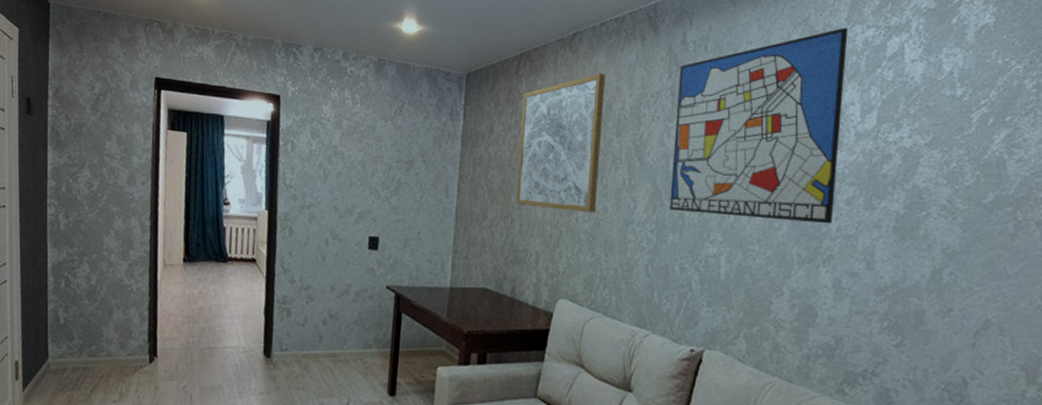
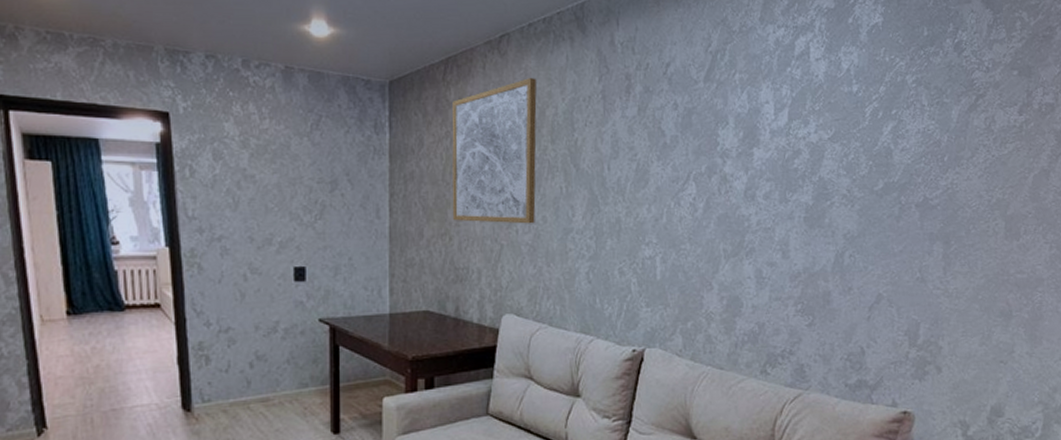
wall art: present [670,27,848,224] -> none [606,27,762,219]

